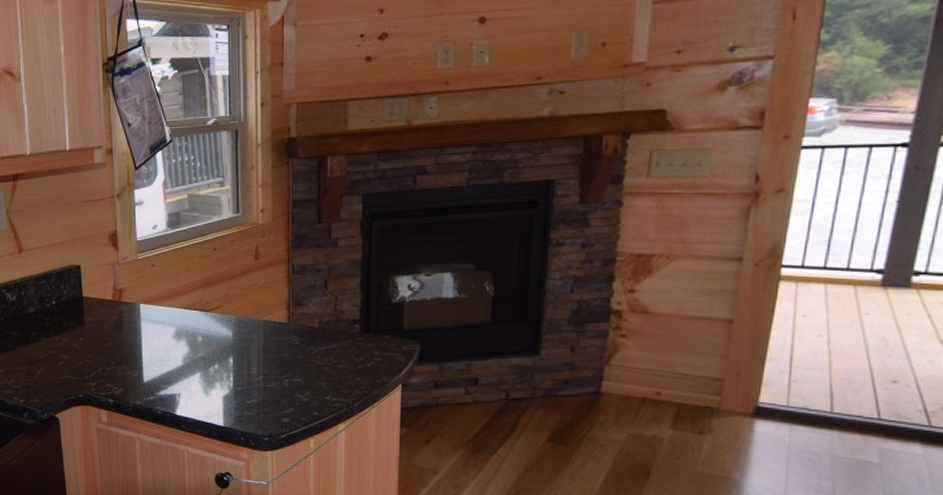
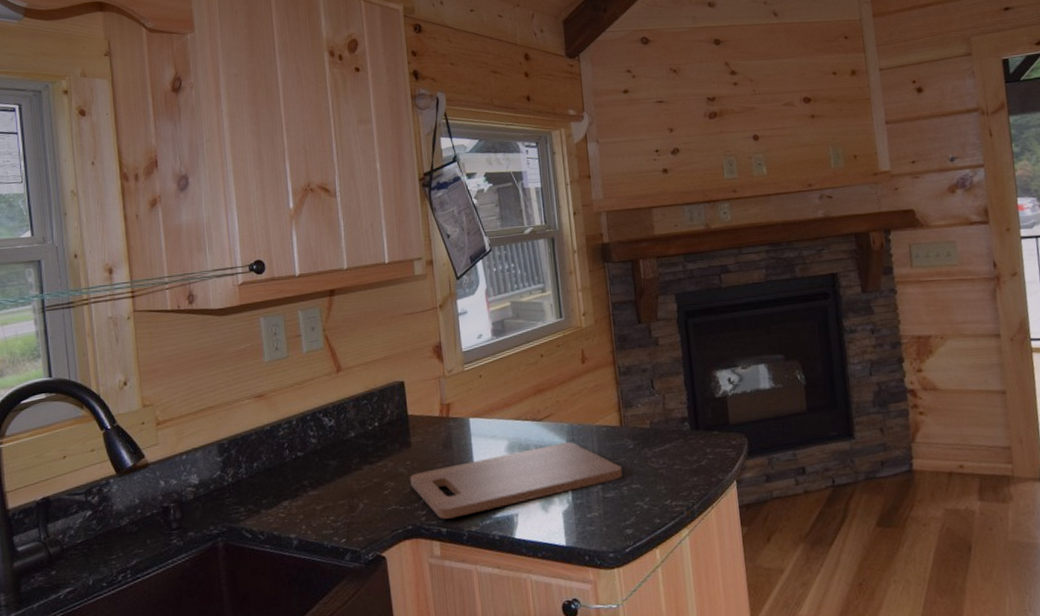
cutting board: none [83,333,285,392] -> present [410,441,623,519]

